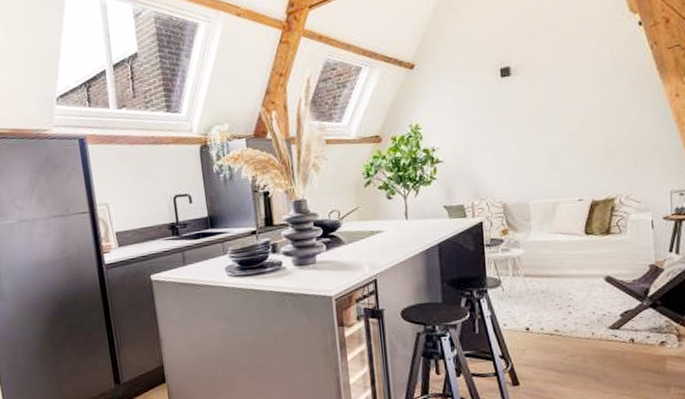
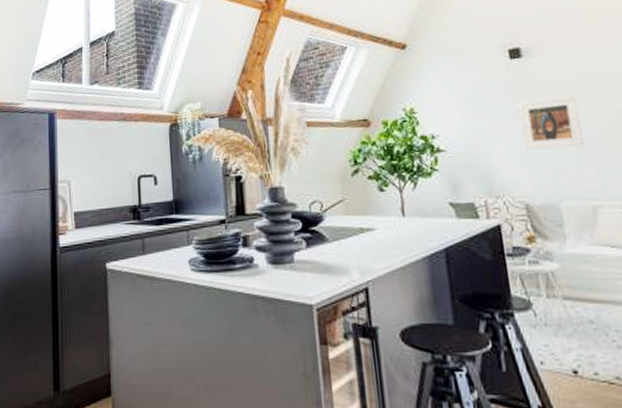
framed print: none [504,109,552,159] -> present [518,95,584,150]

